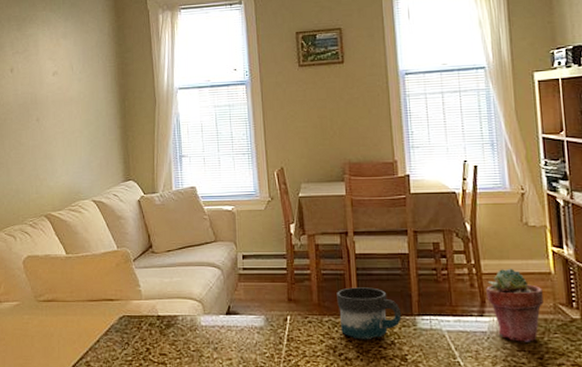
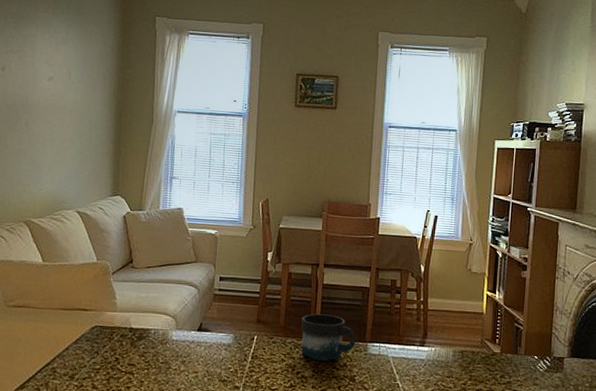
potted succulent: present [486,268,544,342] -> none [429,306,474,370]

